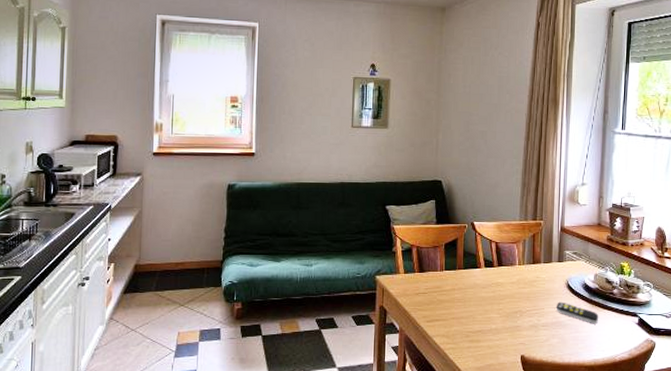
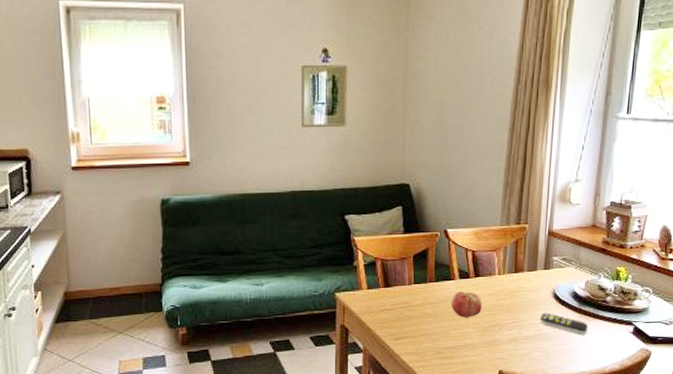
fruit: none [477,279,505,304] -> present [450,291,482,318]

